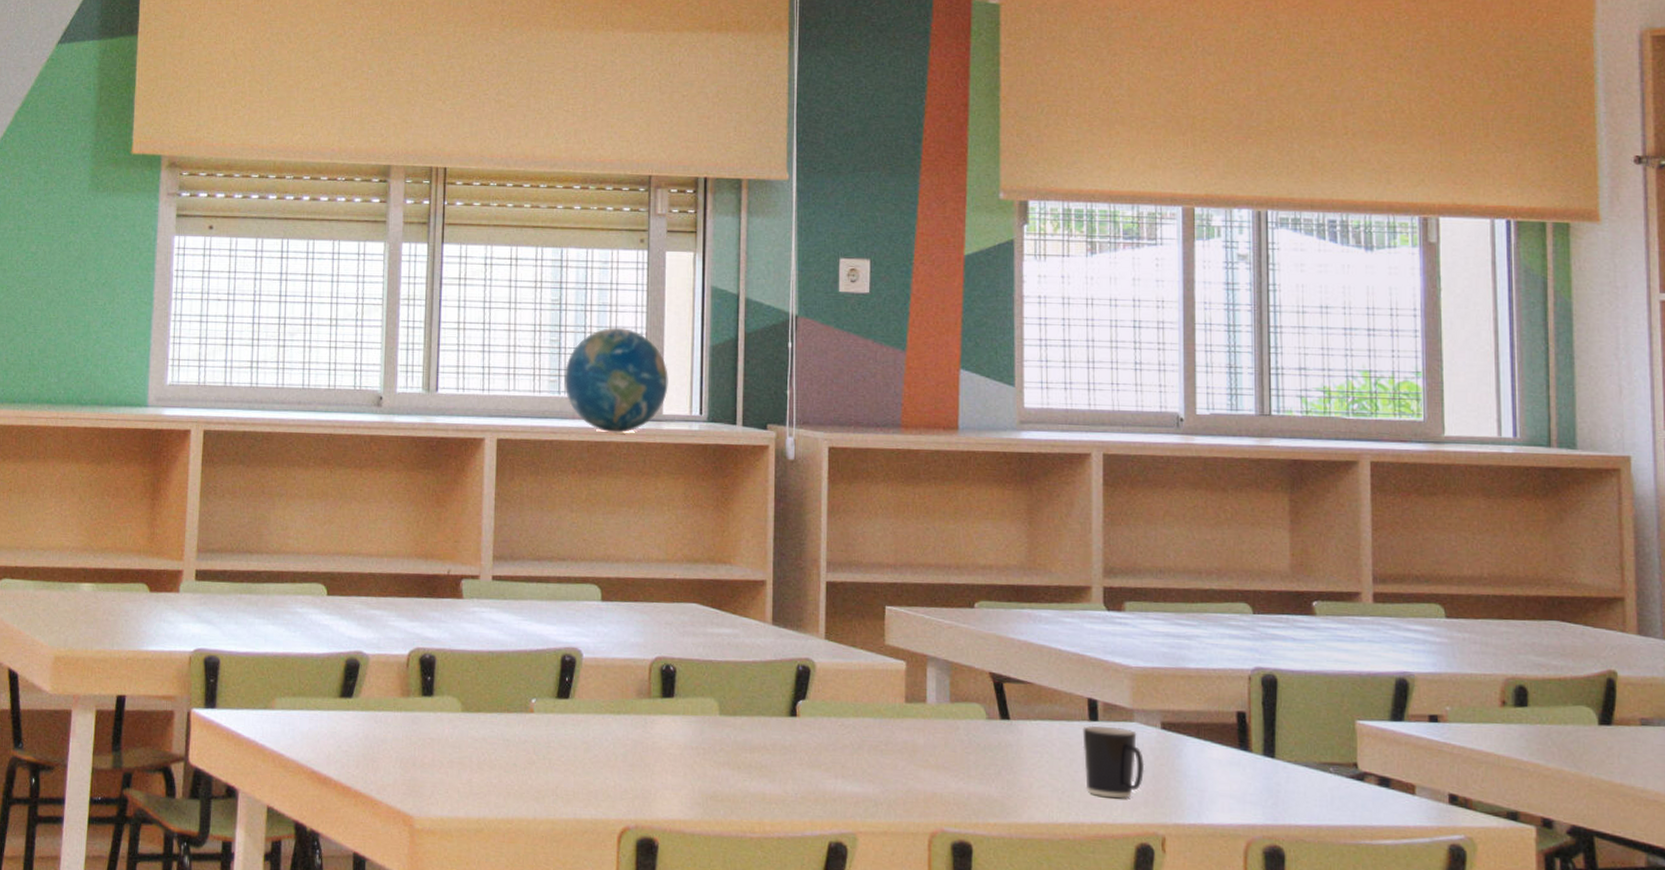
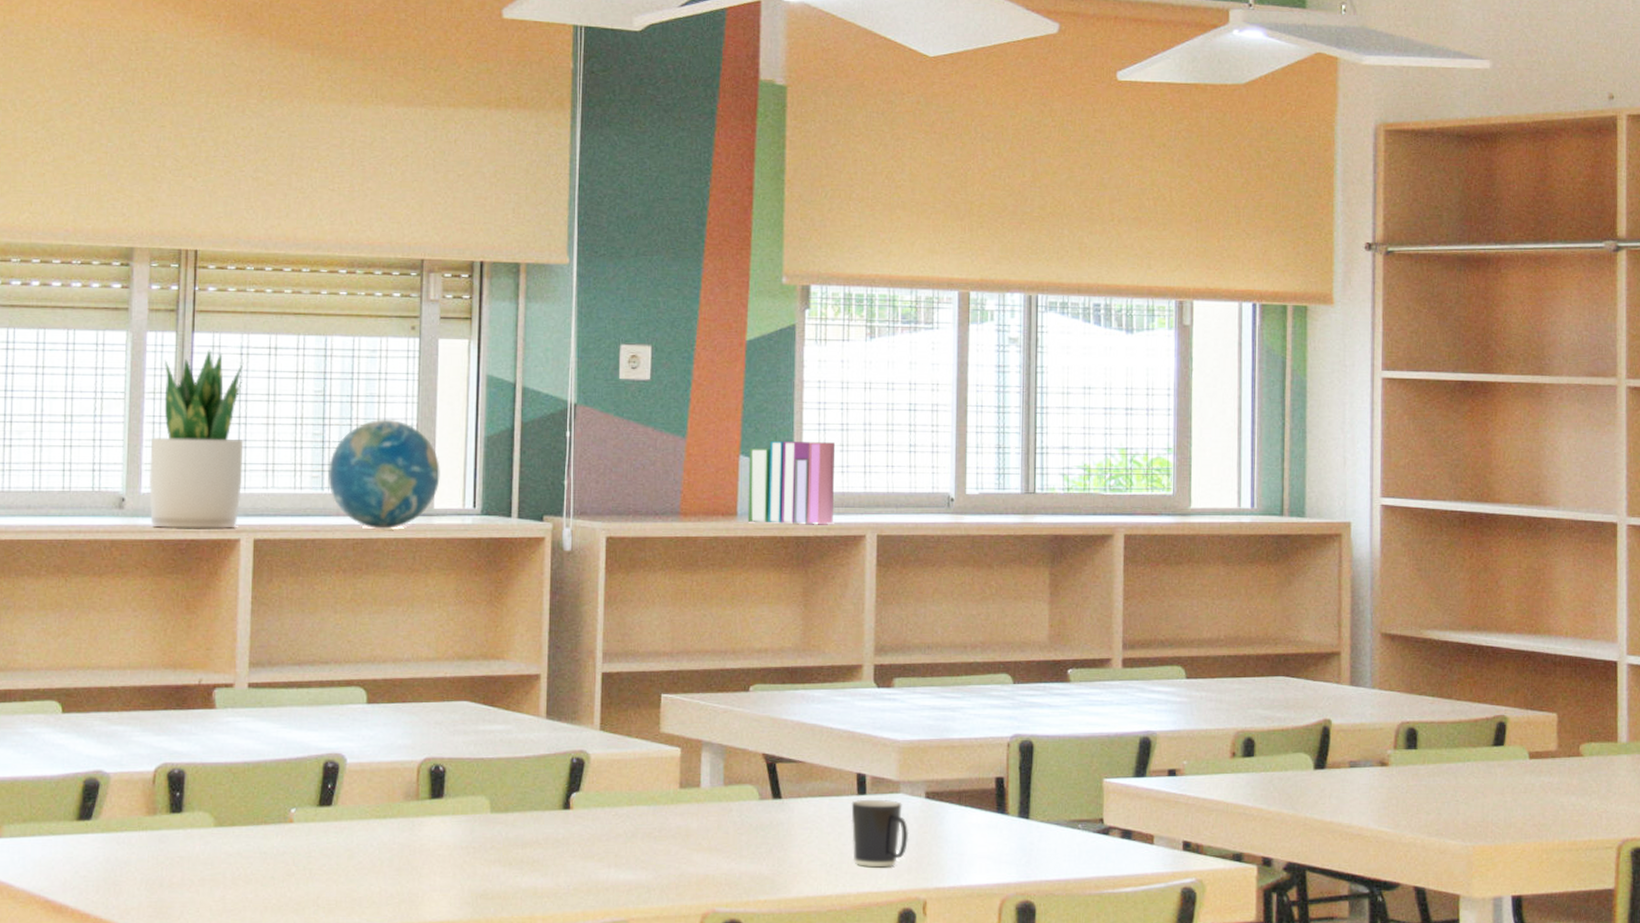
planter: none [404,259,488,429] -> present [149,349,244,530]
books: none [969,355,1057,442] -> present [747,440,835,525]

